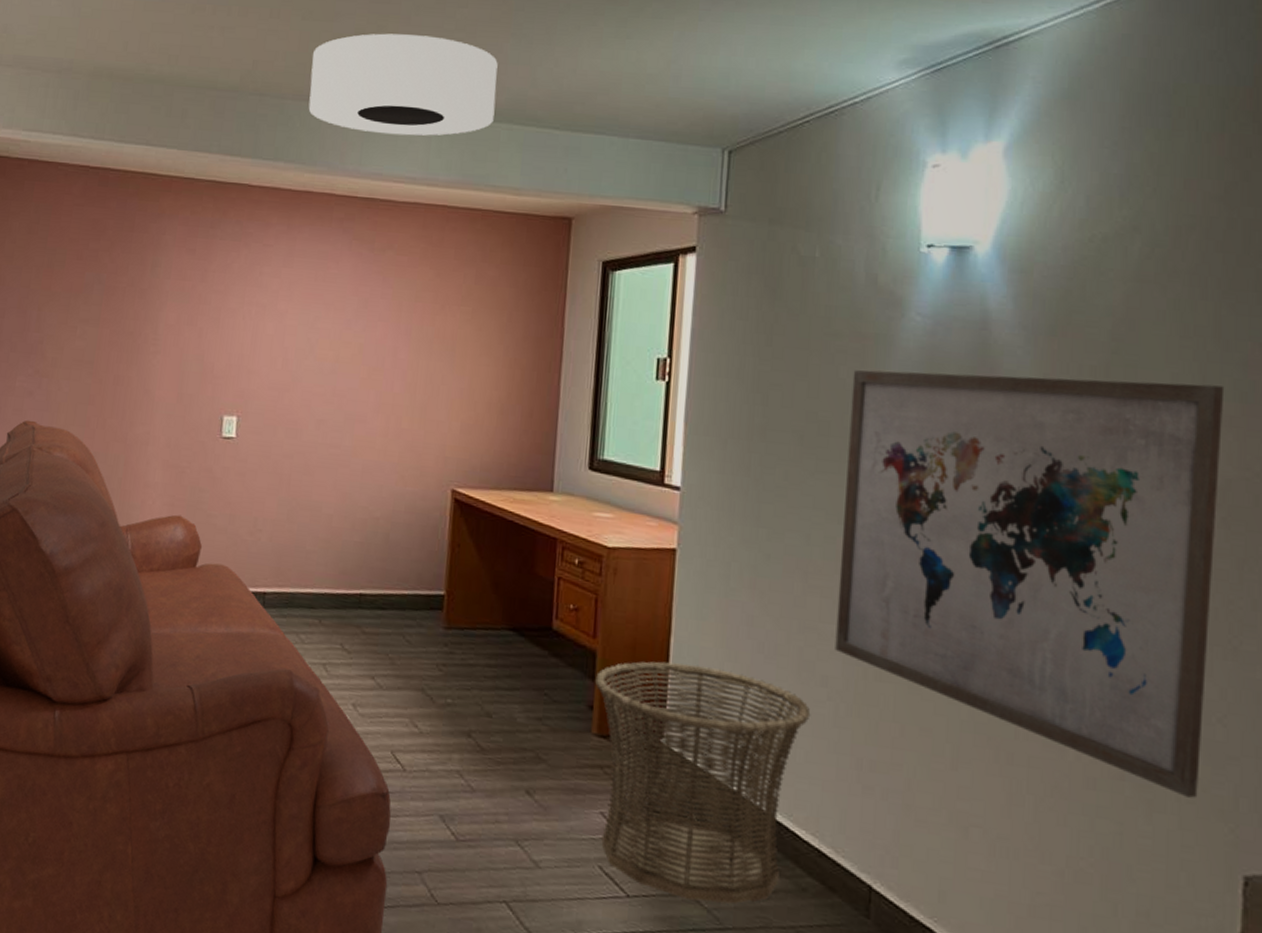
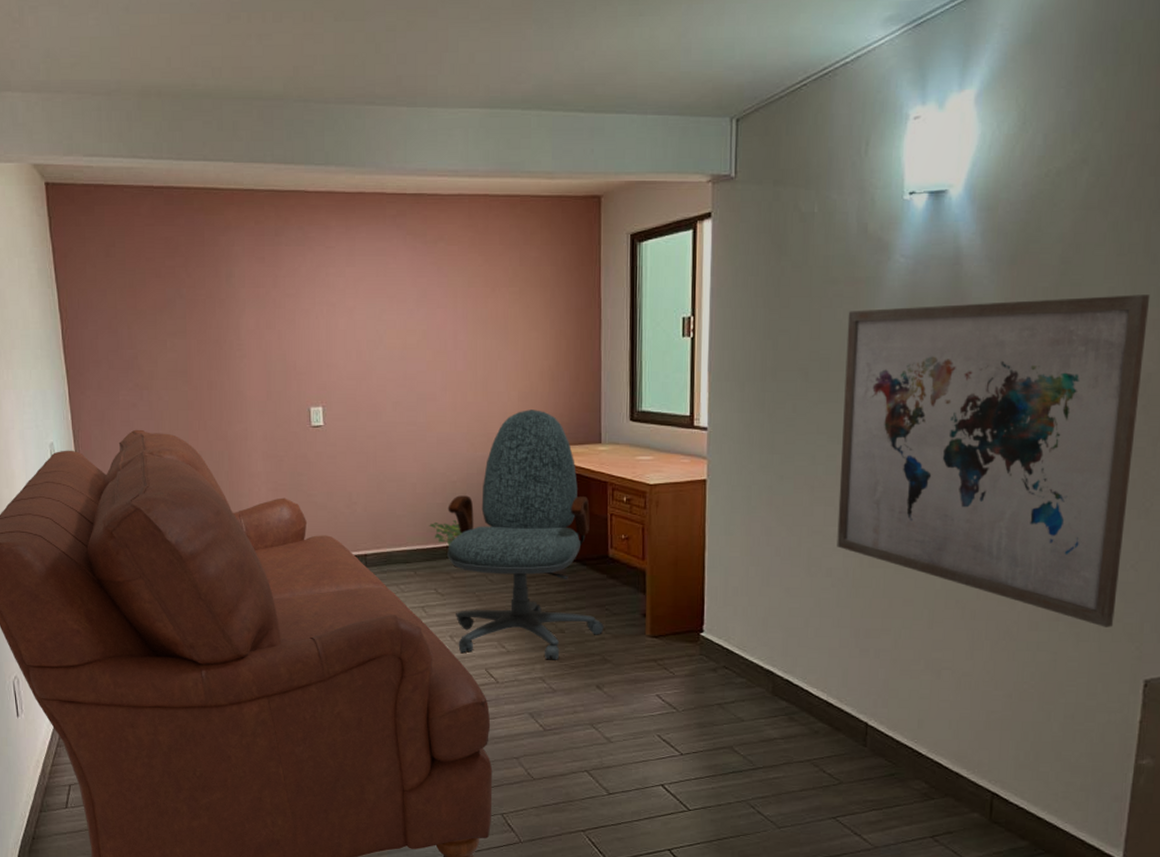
ceiling light: present [308,33,498,136] -> none [350,28,524,130]
potted plant: none [342,563,380,594] -> present [429,520,462,546]
office chair: none [360,444,541,751] -> present [447,410,604,660]
basket: present [594,660,811,905] -> none [645,571,819,751]

